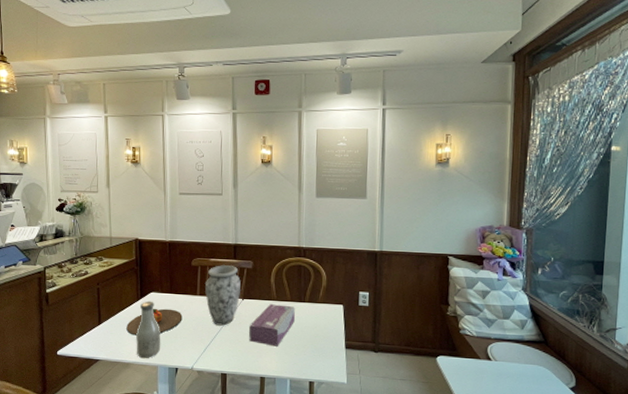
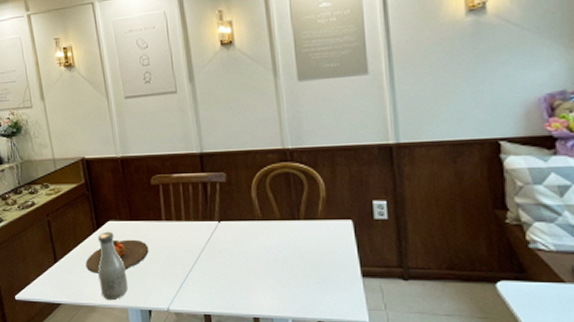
vase: present [205,265,241,326] -> none [170,180,215,256]
tissue box: present [249,304,295,347] -> none [232,225,289,279]

